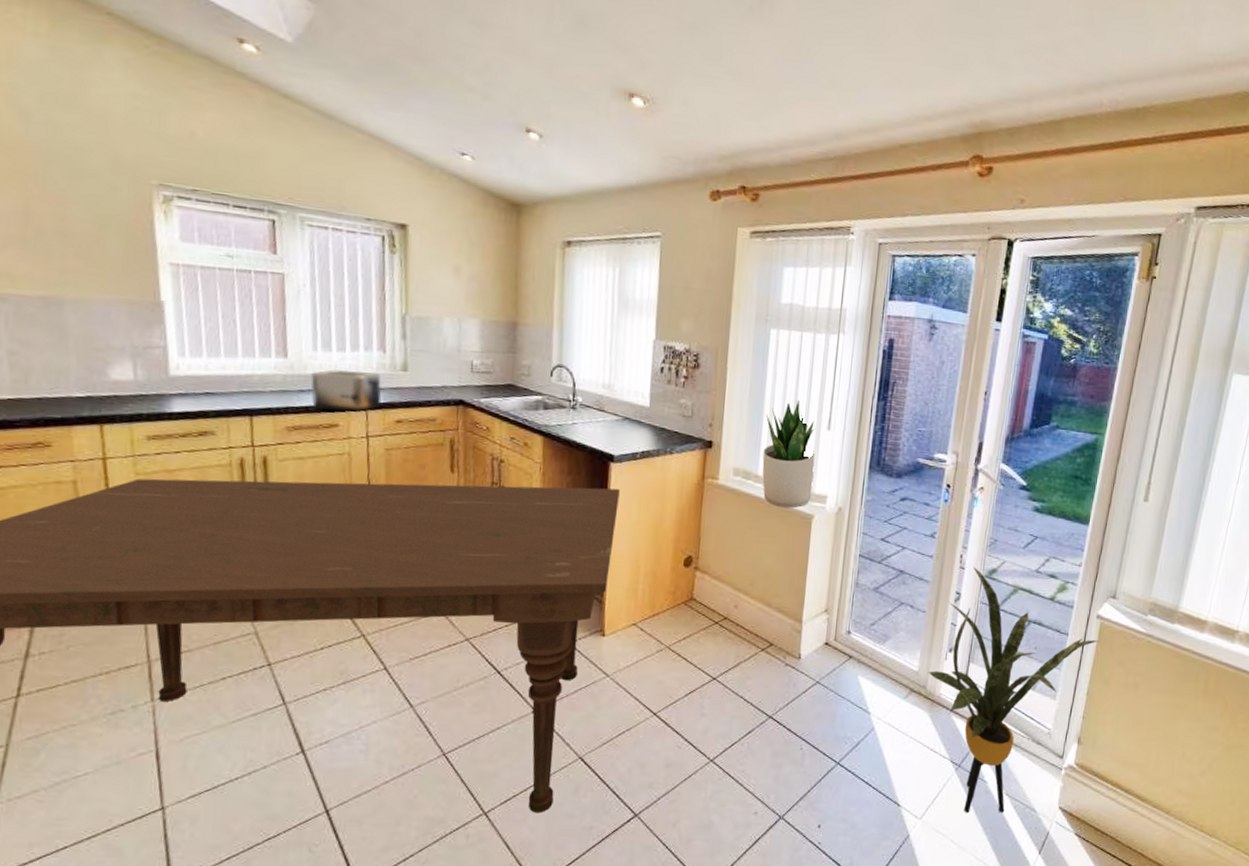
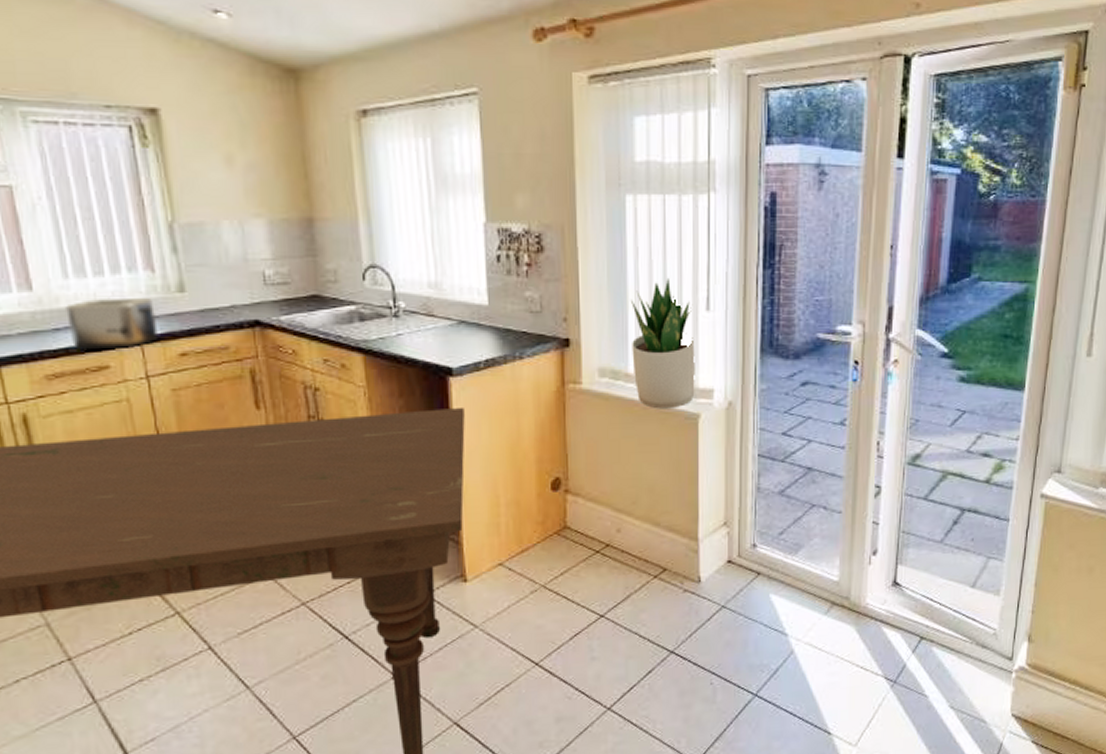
house plant: present [928,566,1099,813] -> none [850,453,1045,733]

